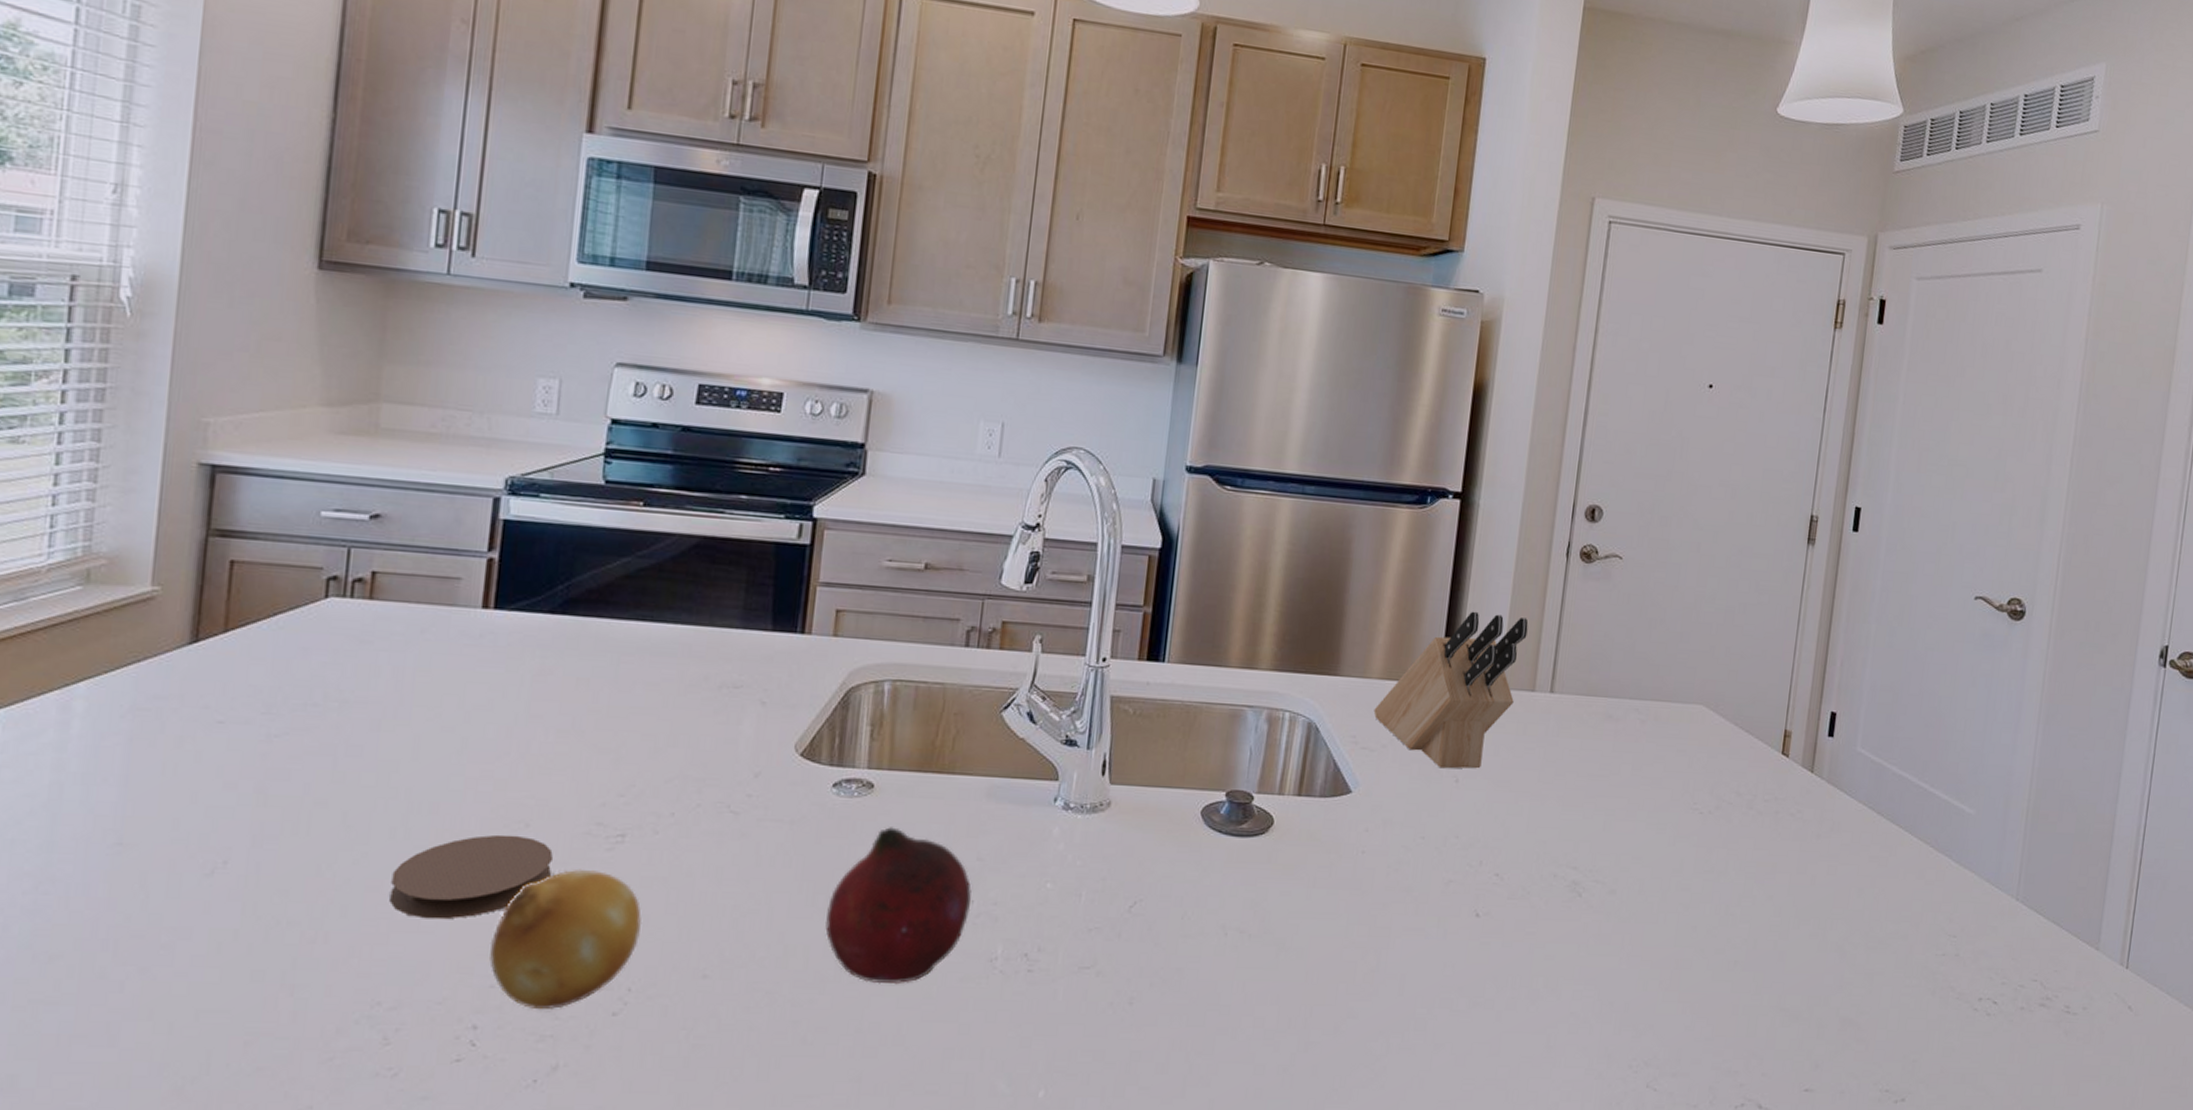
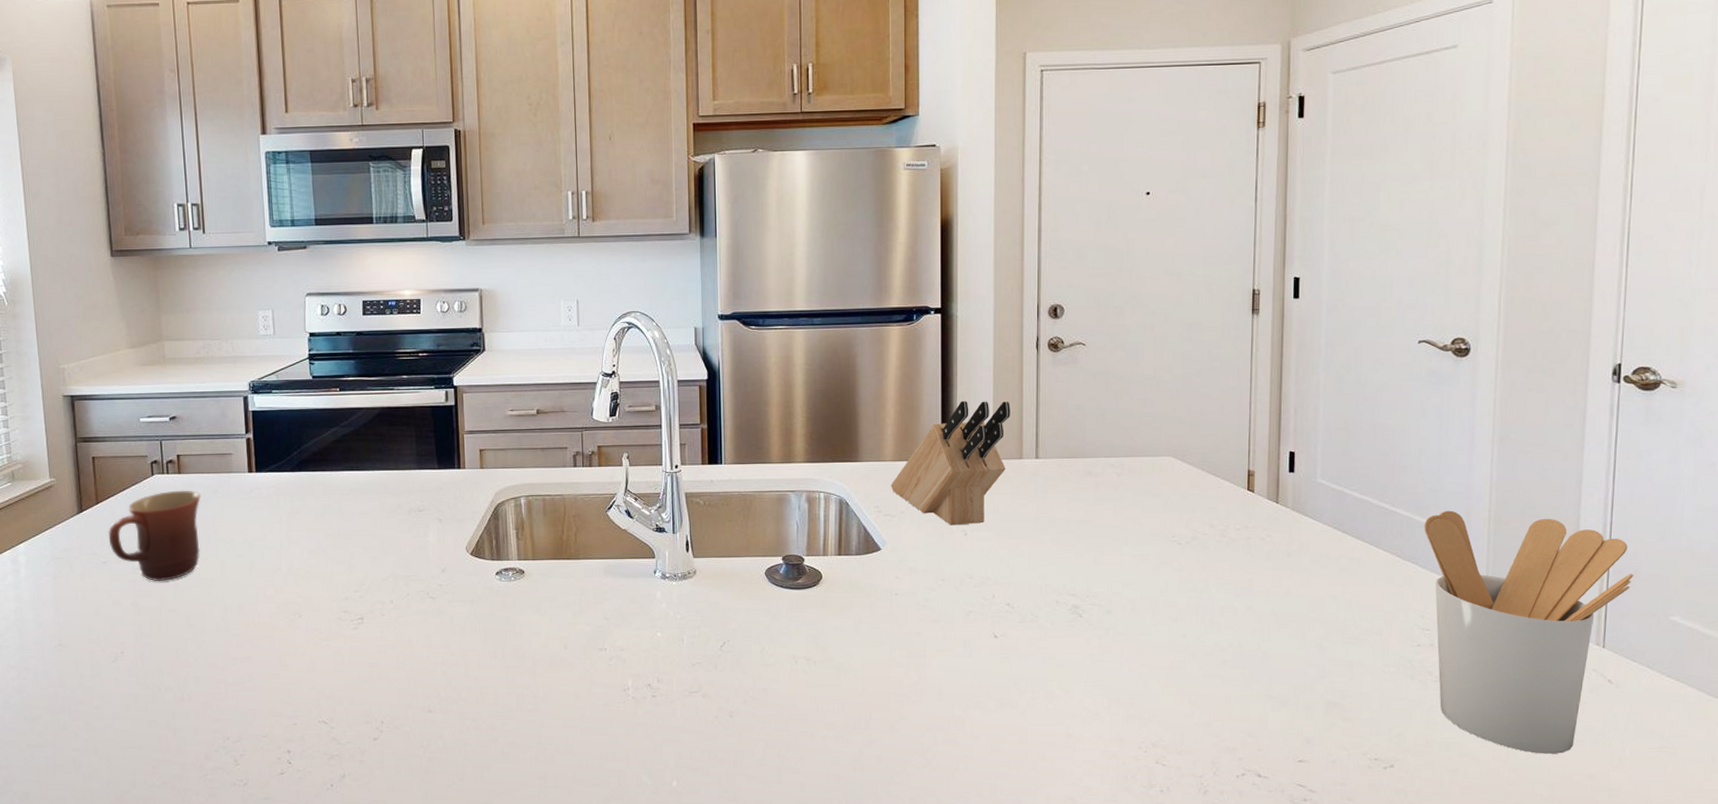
mug: none [234,624,401,759] -> present [108,490,202,582]
coaster: present [389,834,553,920] -> none [222,623,320,682]
fruit: present [489,868,643,1010] -> none [289,643,384,739]
fruit: present [825,827,972,985] -> none [505,600,605,711]
utensil holder: none [1959,796,2162,1091] -> present [1424,510,1634,754]

